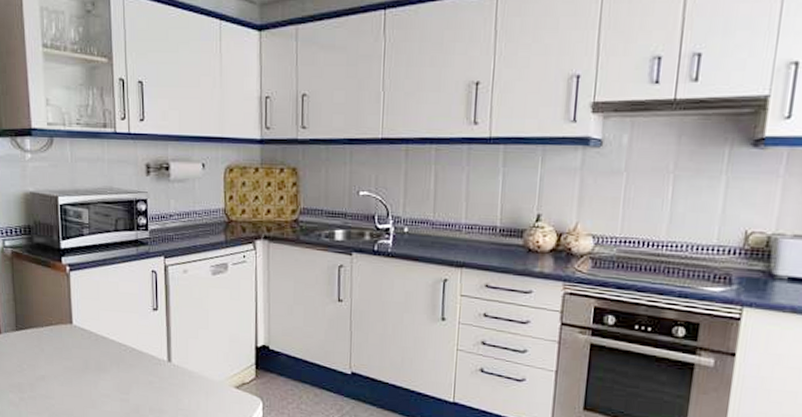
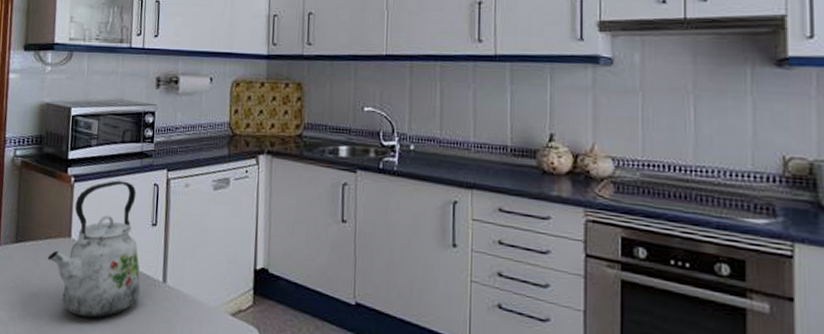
kettle: none [51,268,146,396] -> present [47,180,141,318]

